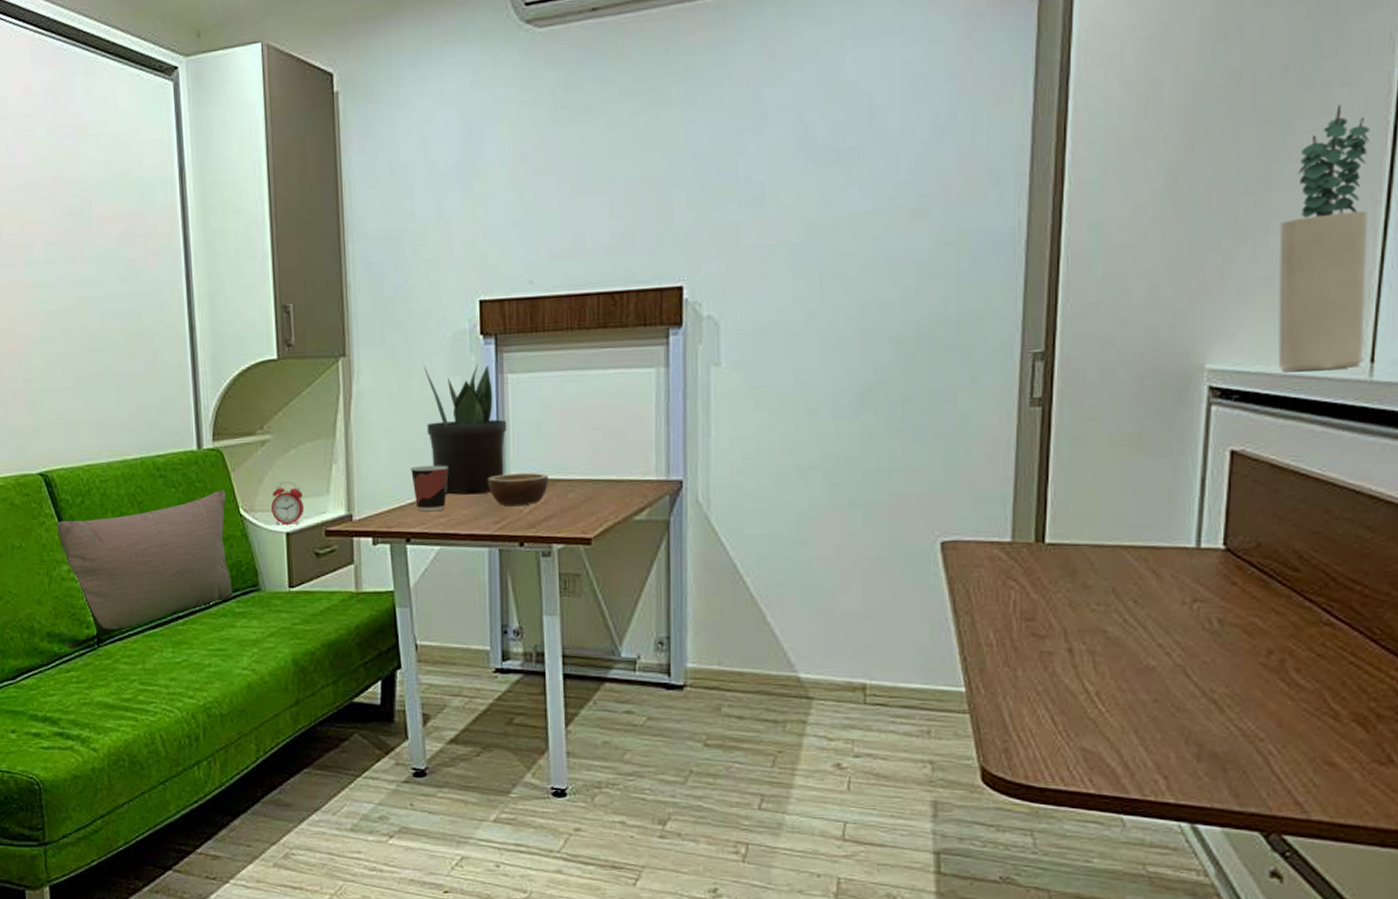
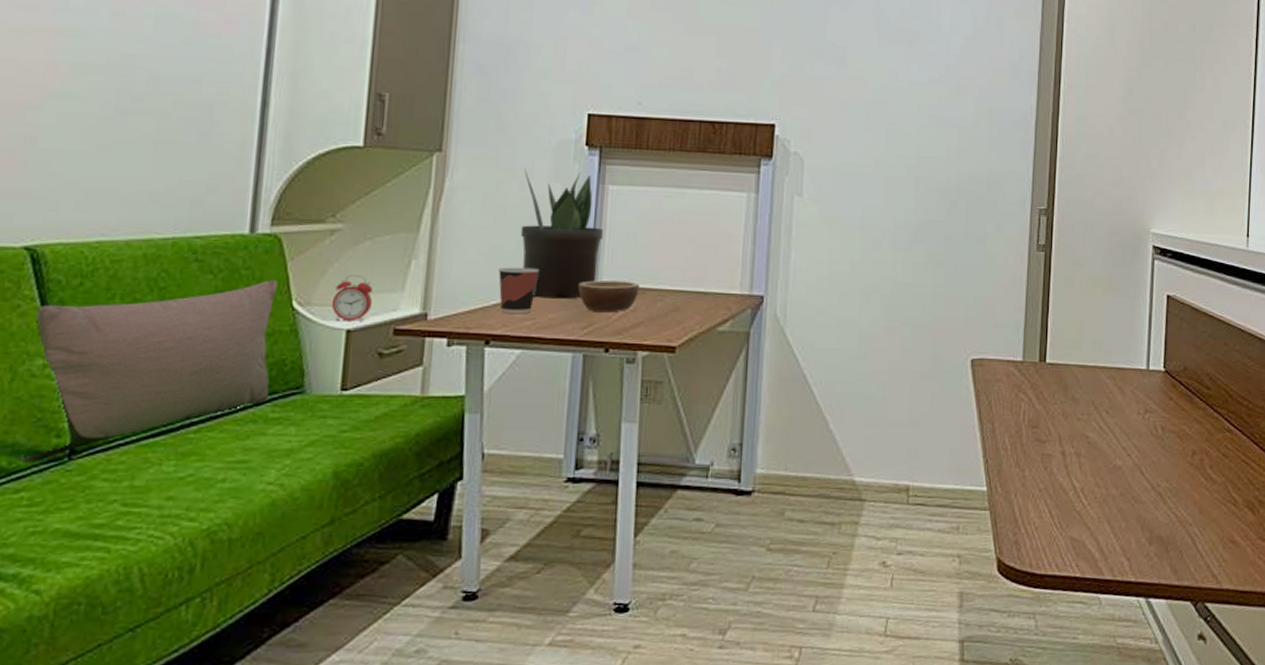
vase: present [1277,104,1370,372] -> none [1192,56,1243,240]

